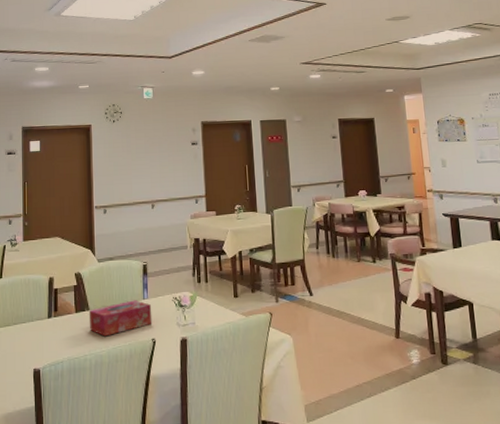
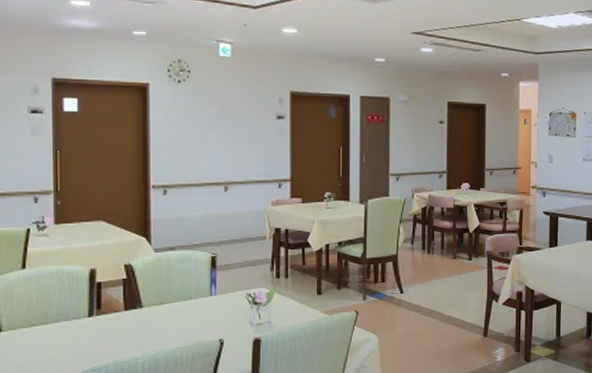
tissue box: present [88,300,153,337] -> none [141,296,221,338]

